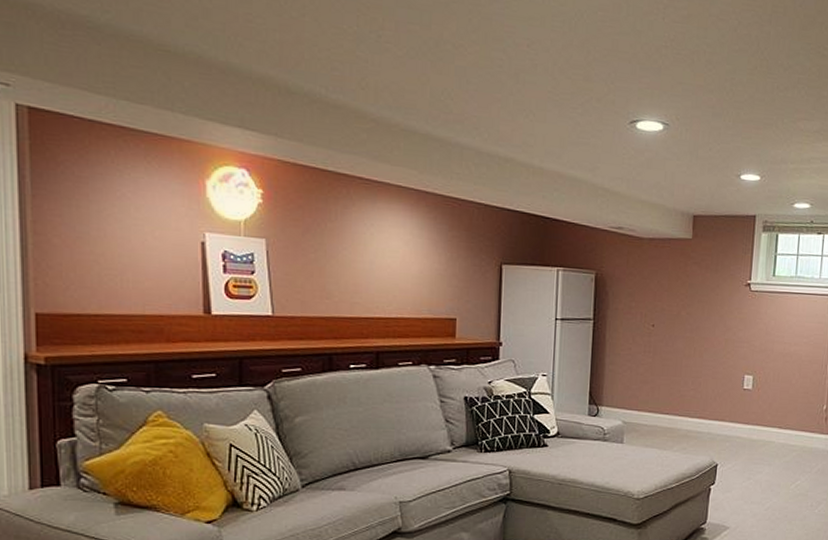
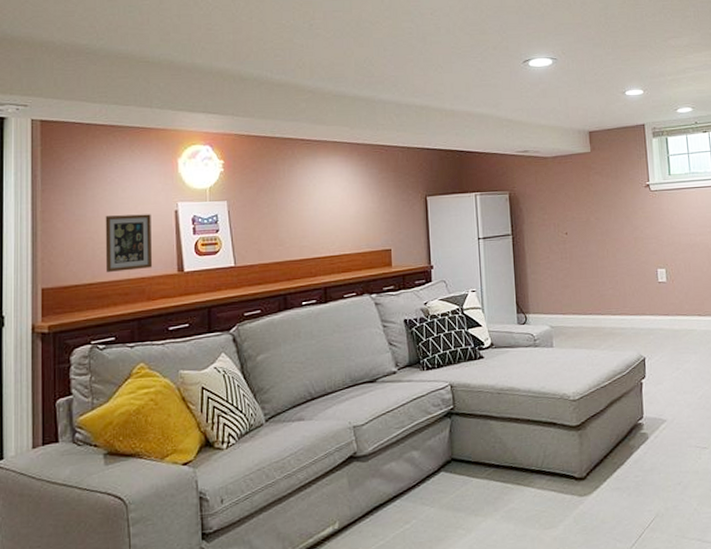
picture frame: none [114,237,172,306] -> present [105,214,152,272]

